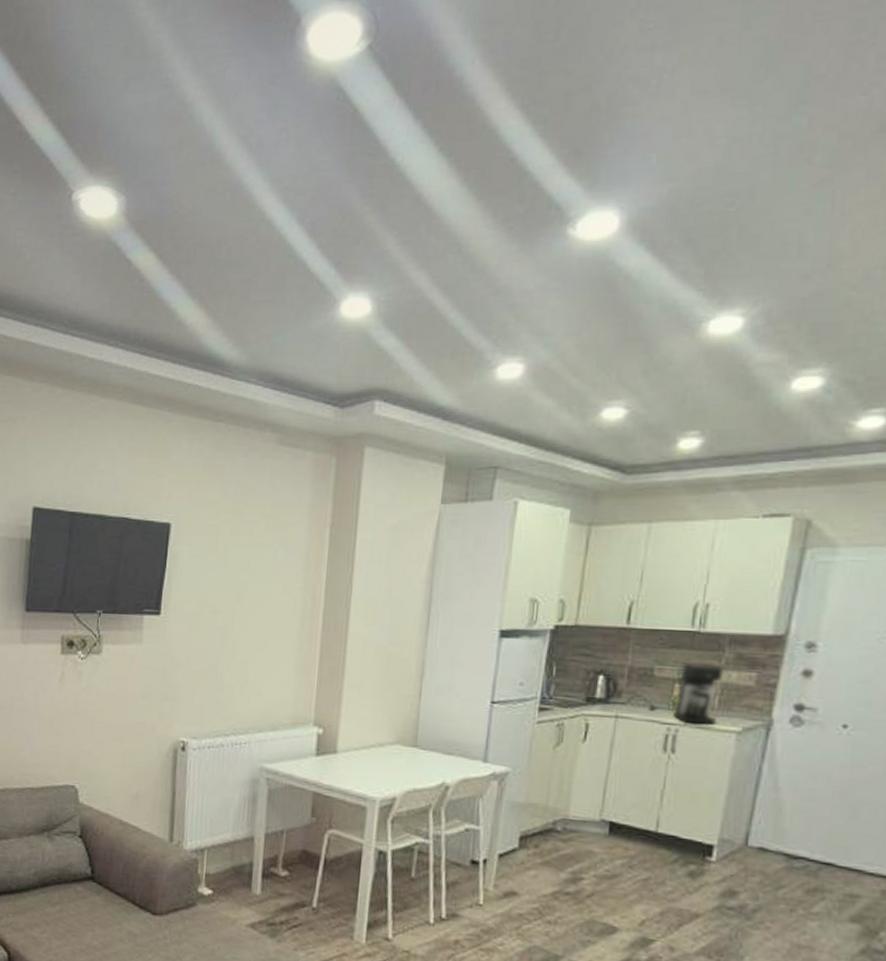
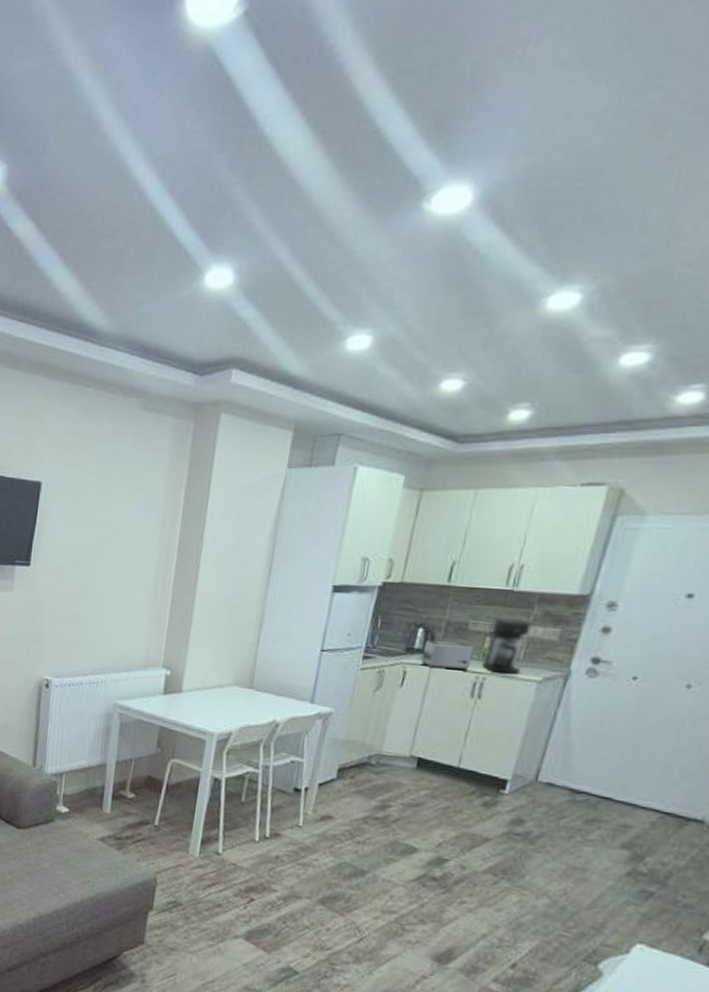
toaster: none [604,687,662,722] -> present [421,639,474,671]

